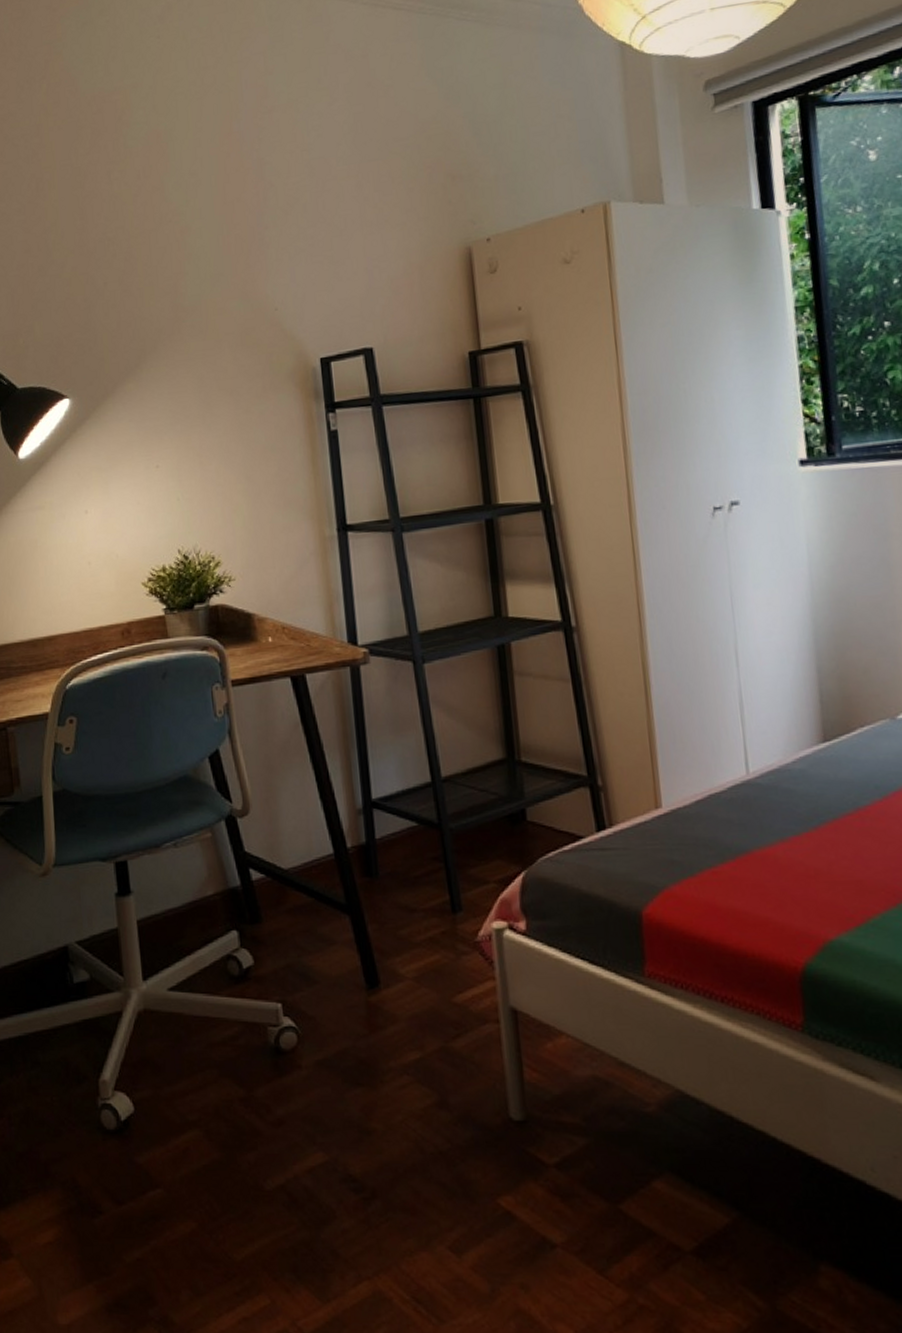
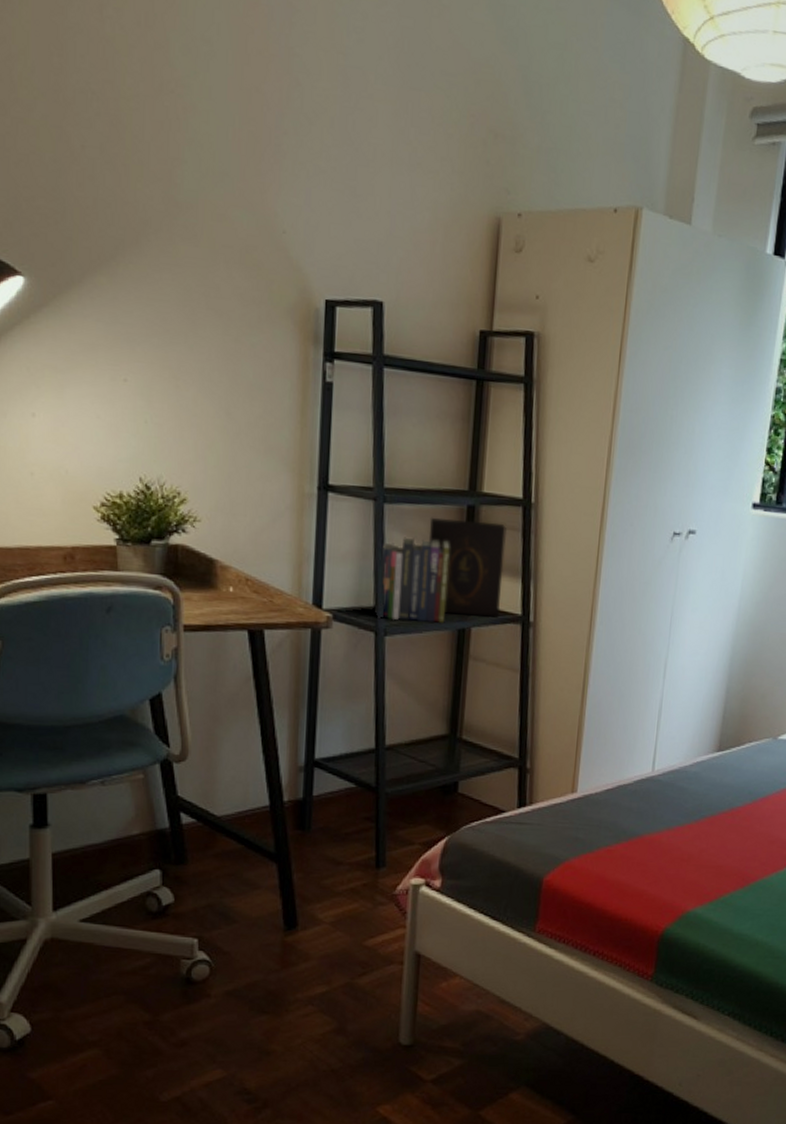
books: none [408,558,482,647] -> present [380,537,450,624]
decorative box: none [449,531,538,632] -> present [428,517,506,618]

